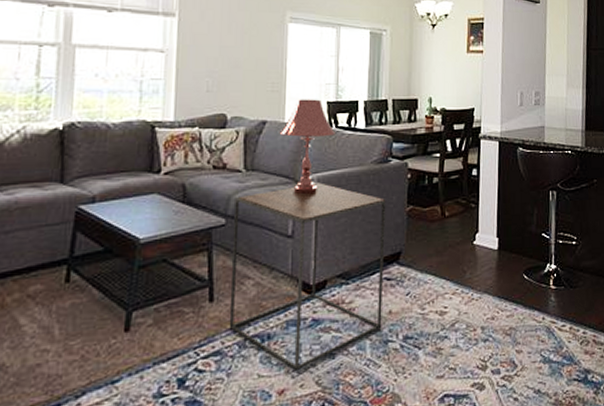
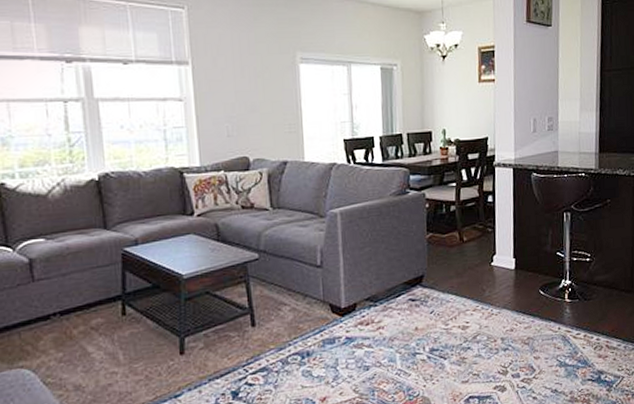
side table: present [229,182,386,370] -> none [265,216,410,381]
table lamp: present [279,99,337,195] -> none [300,137,355,228]

